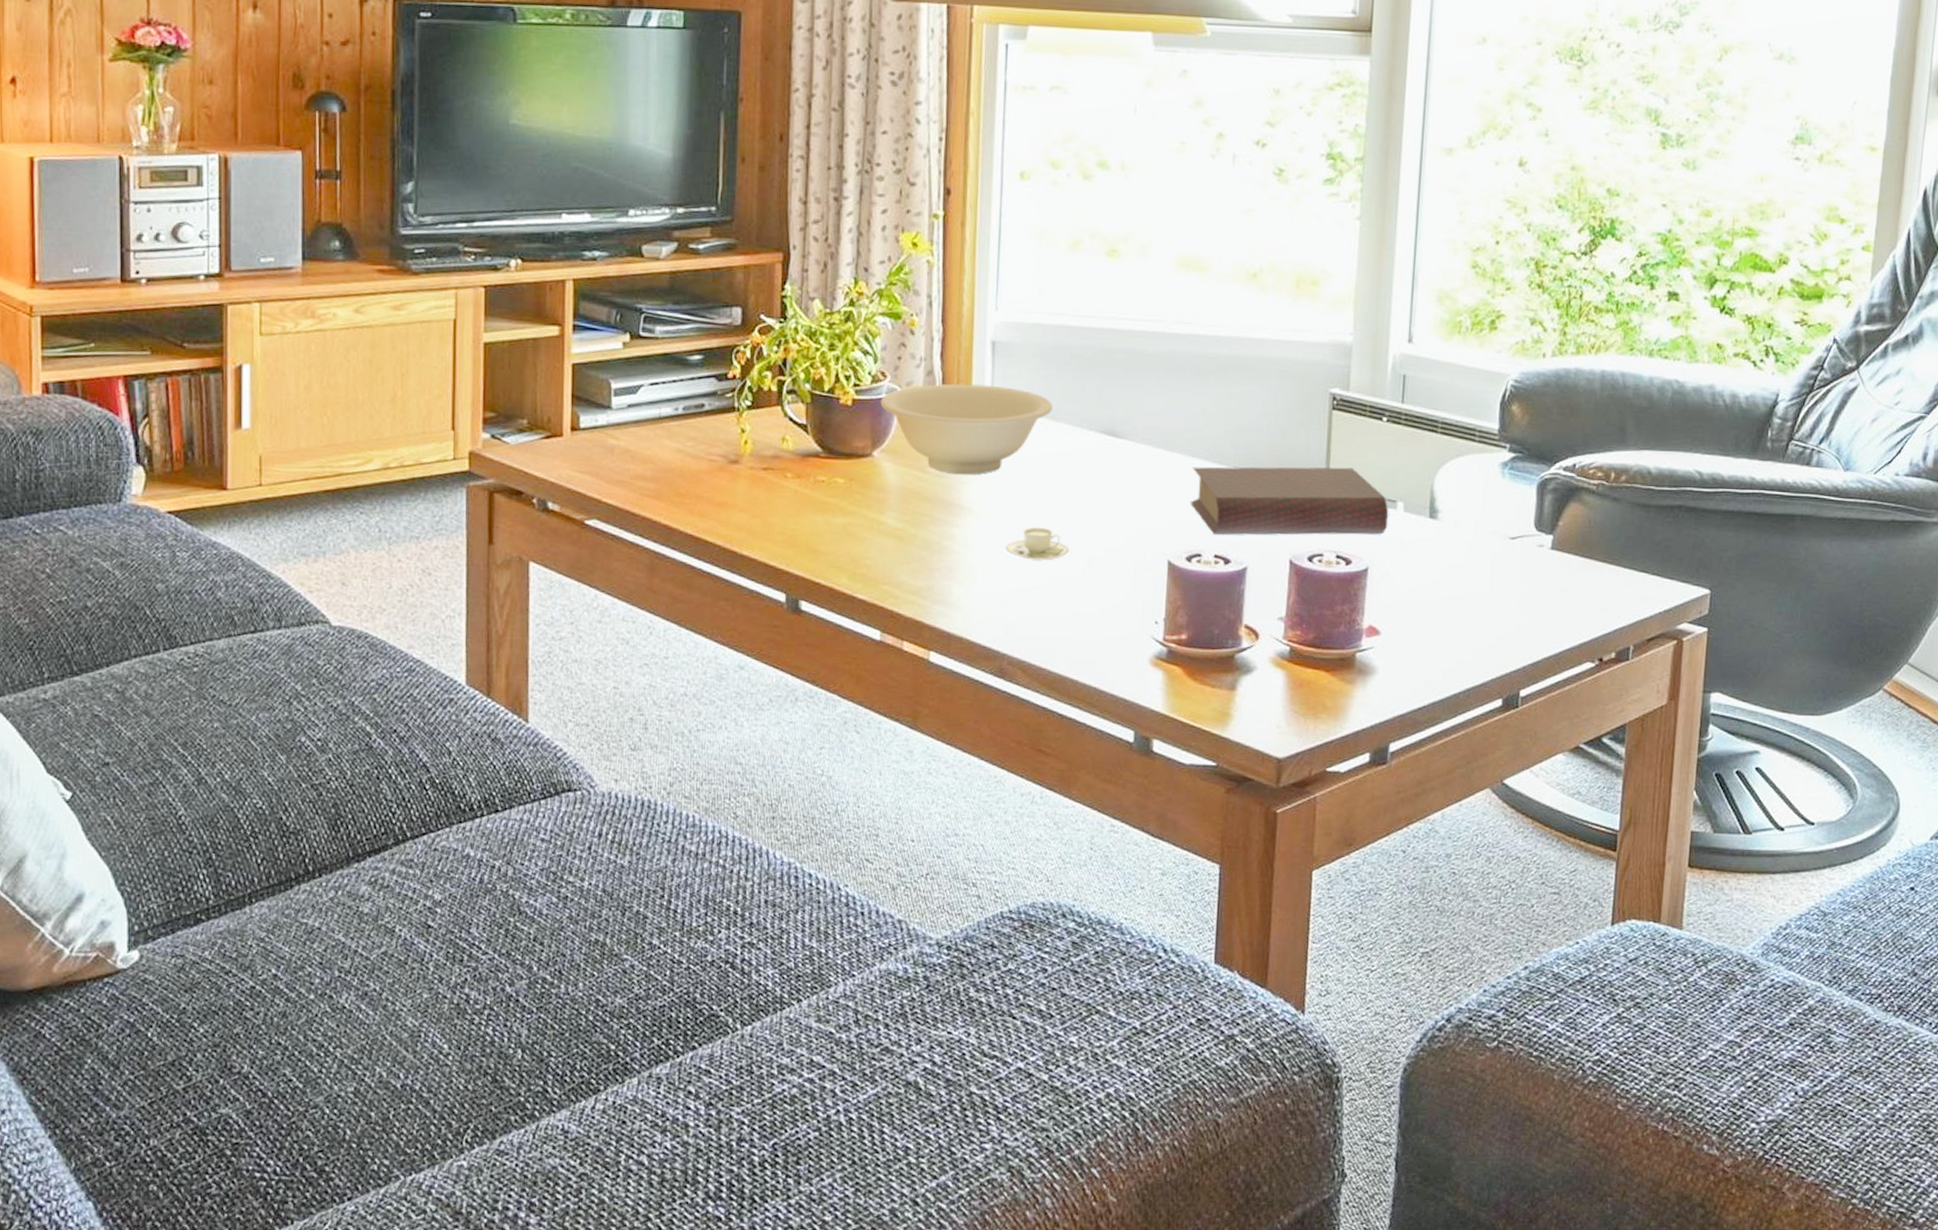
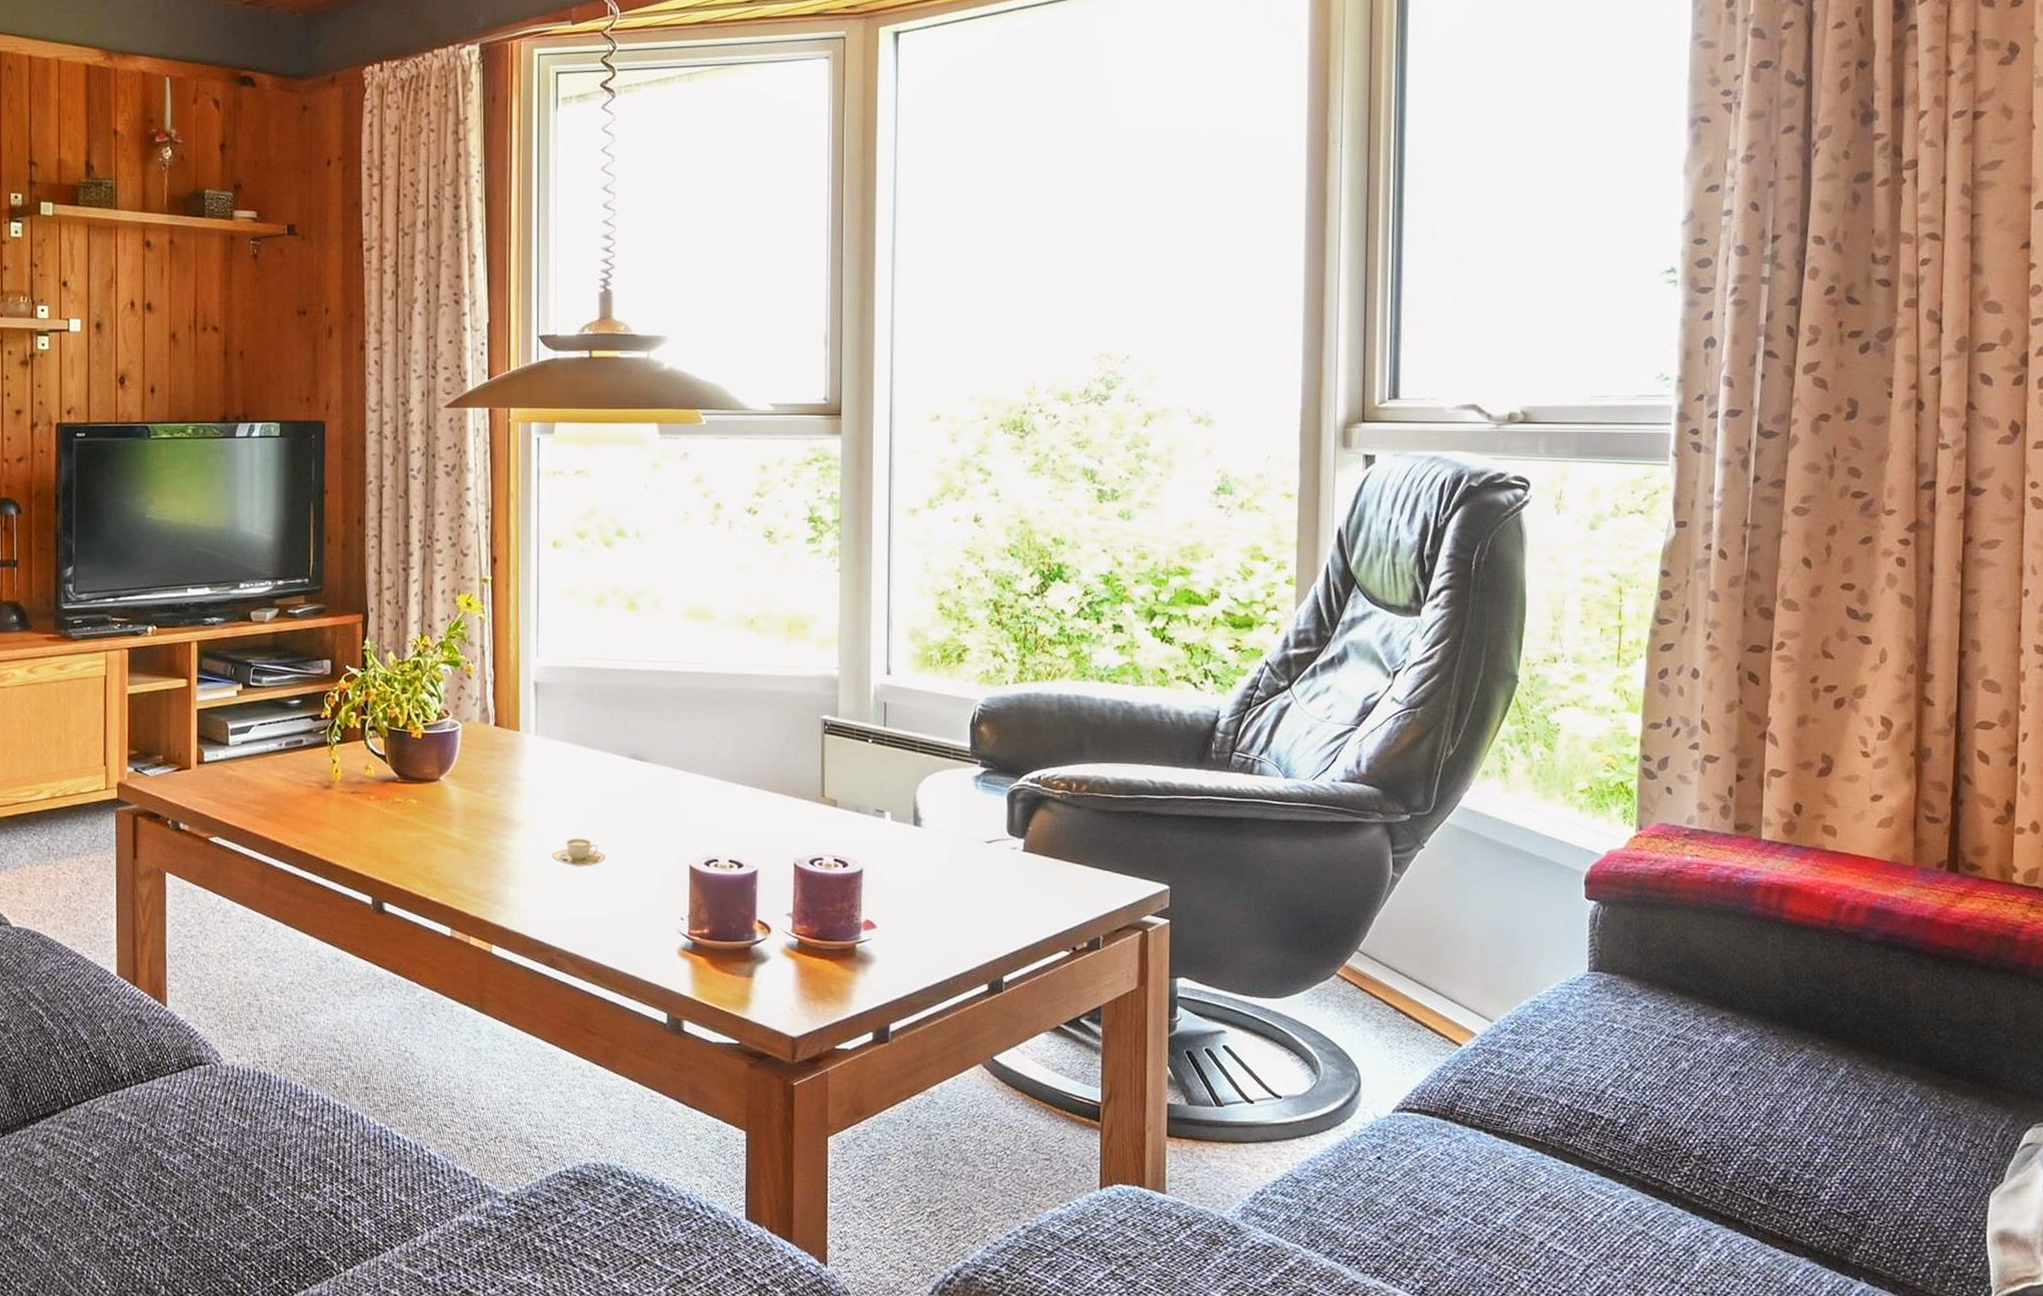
decorative bowl: present [880,383,1053,474] -> none [445,718,587,794]
book: present [1190,466,1389,535] -> none [706,783,878,843]

